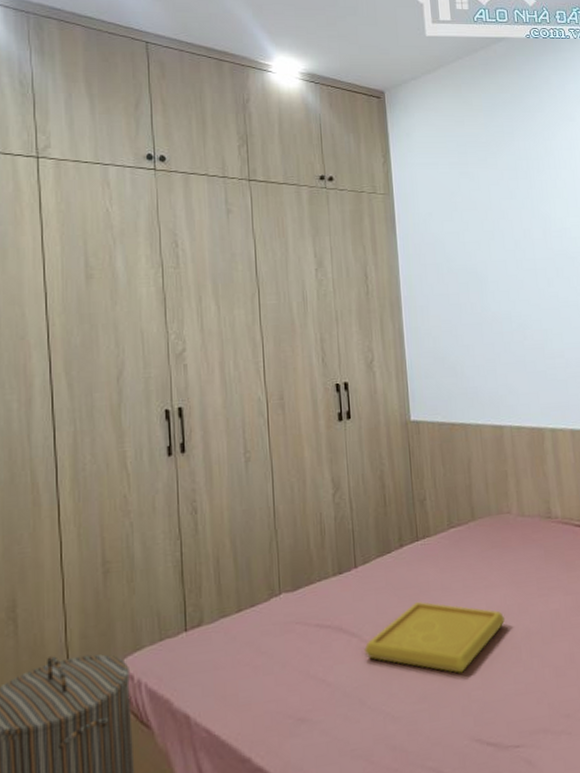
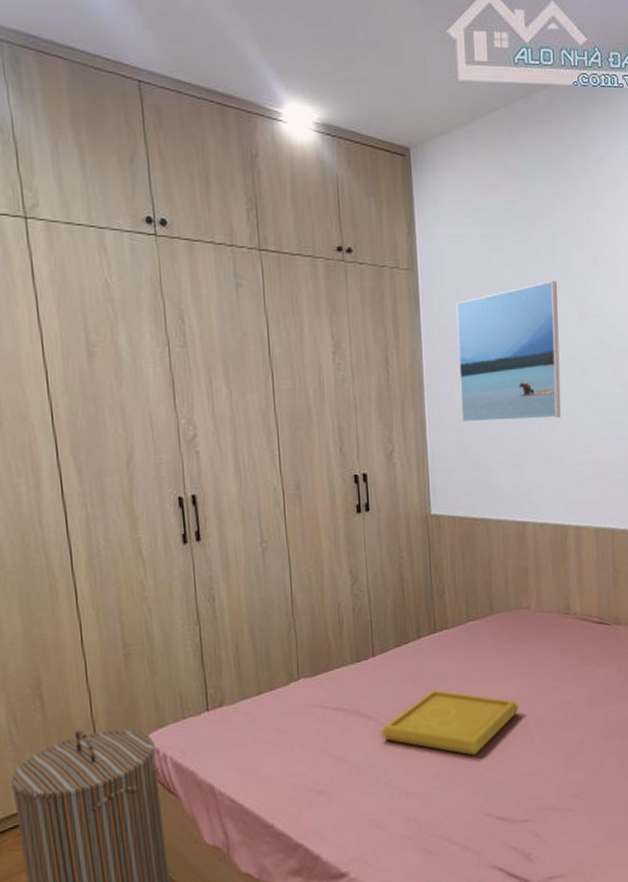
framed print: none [429,201,531,332] -> present [456,280,561,423]

